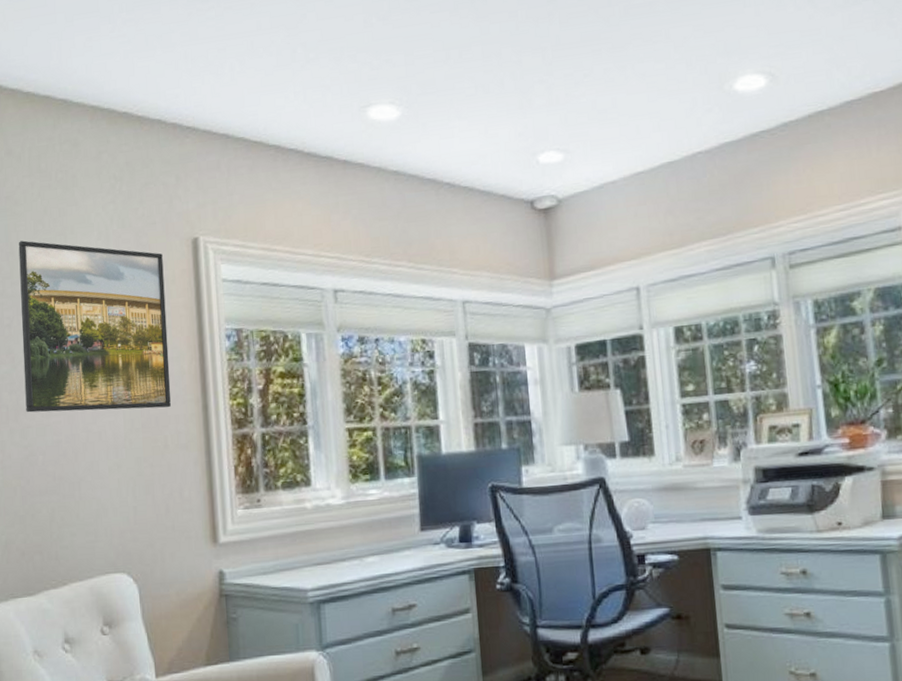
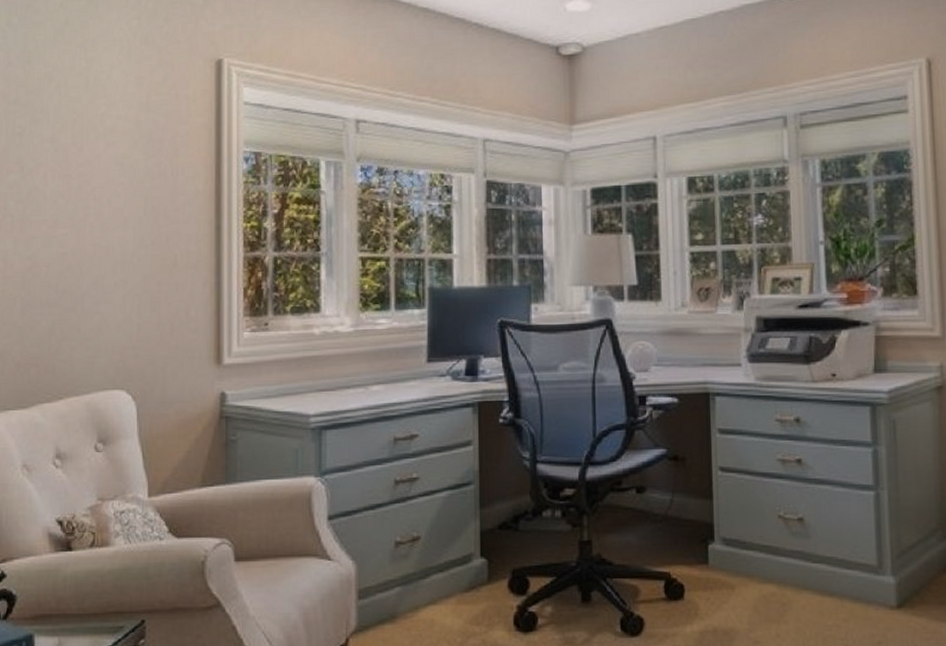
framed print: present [18,240,171,413] -> none [32,50,185,227]

